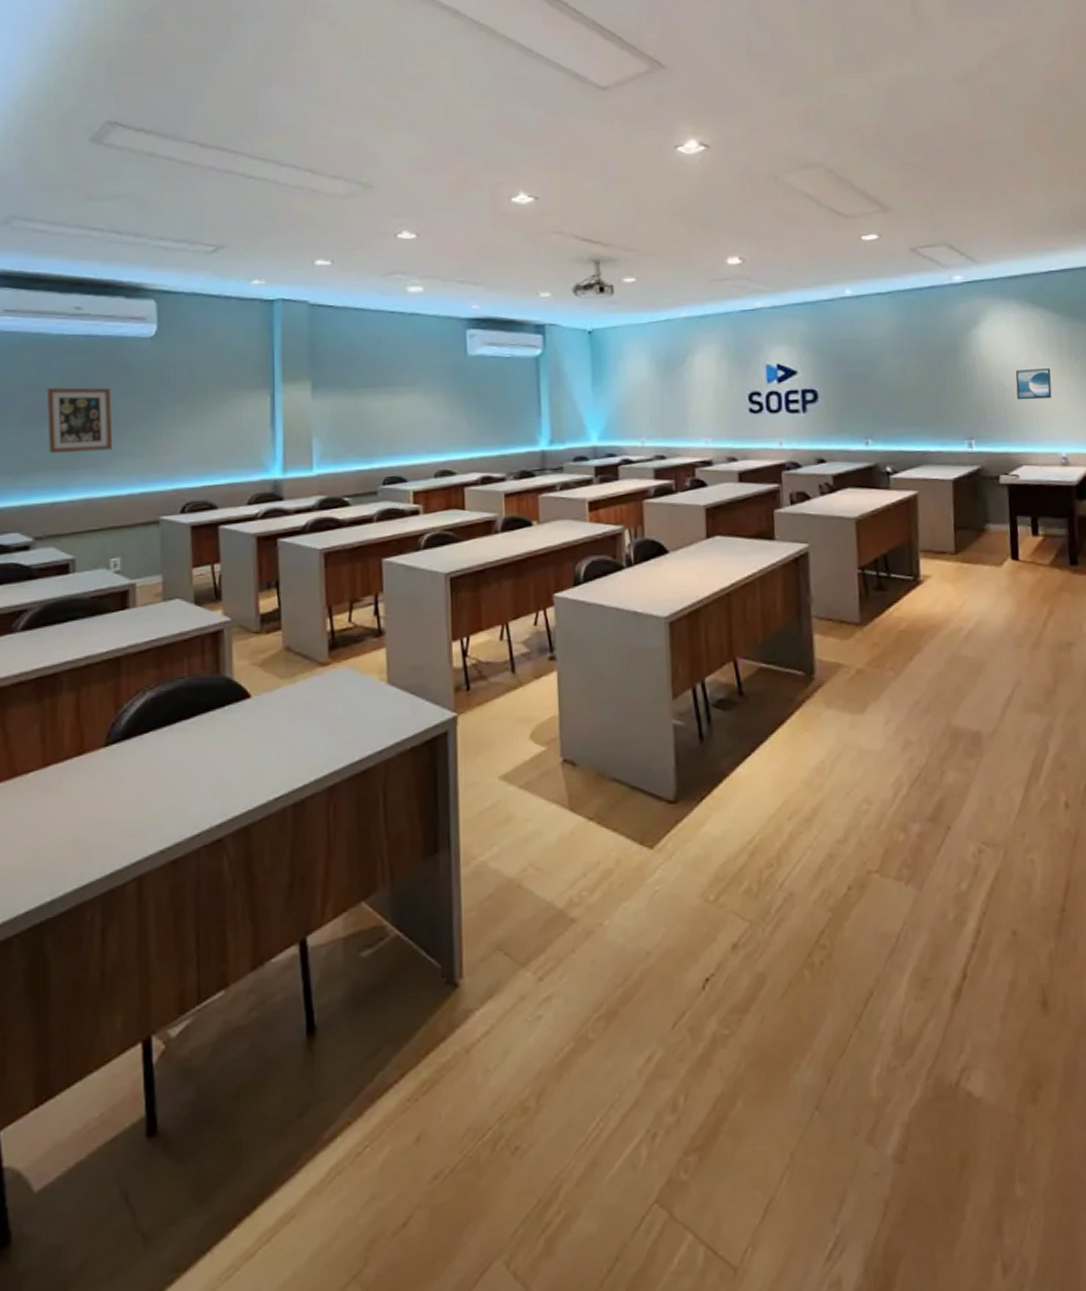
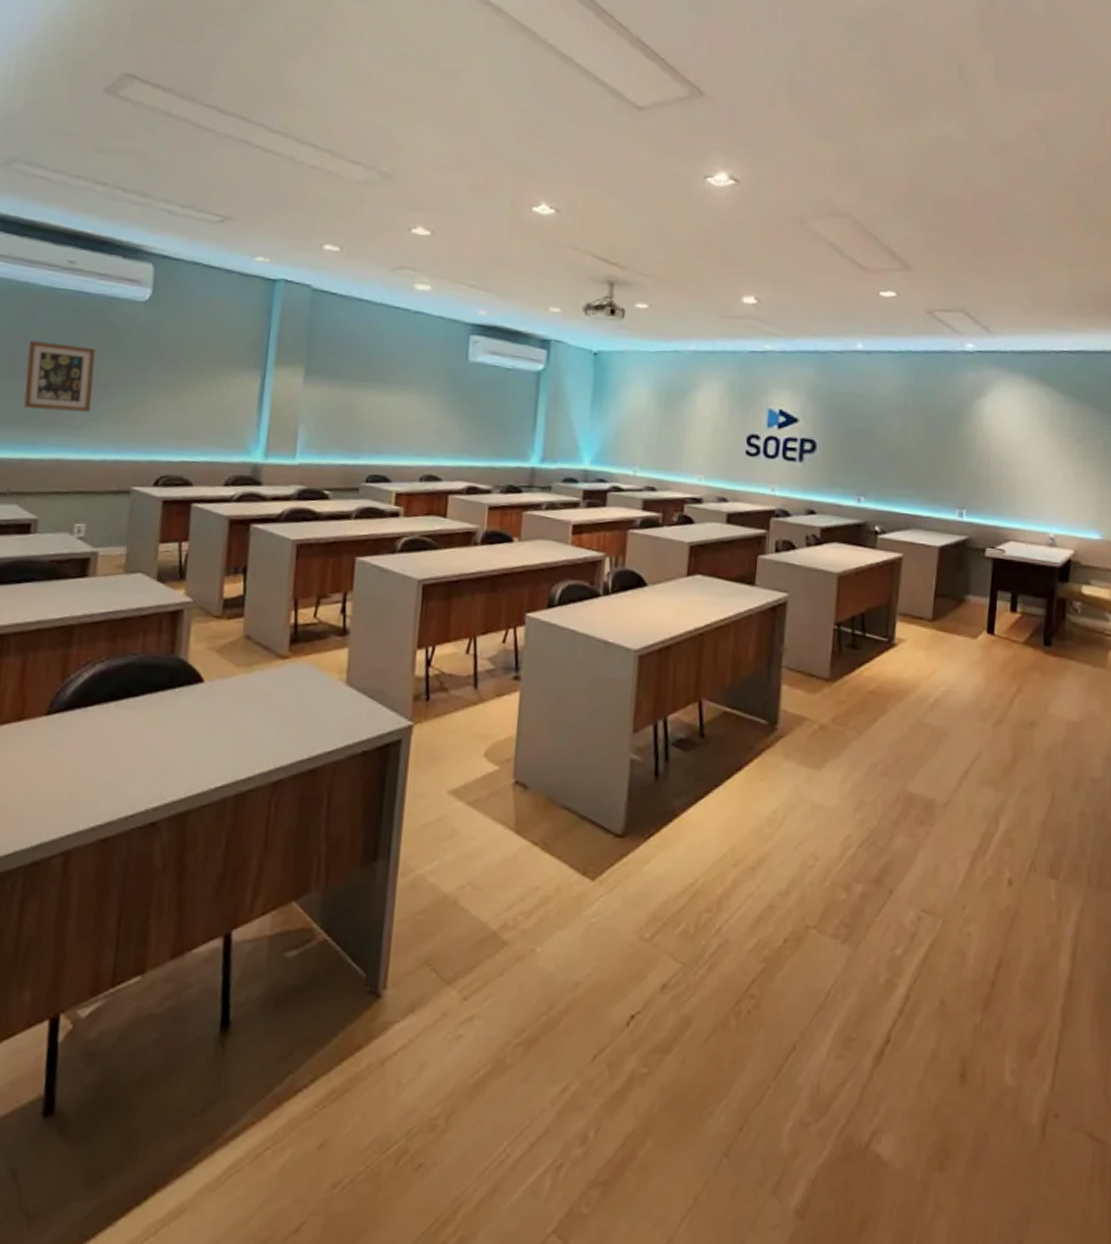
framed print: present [1015,368,1052,400] -> none [1013,445,1050,478]

